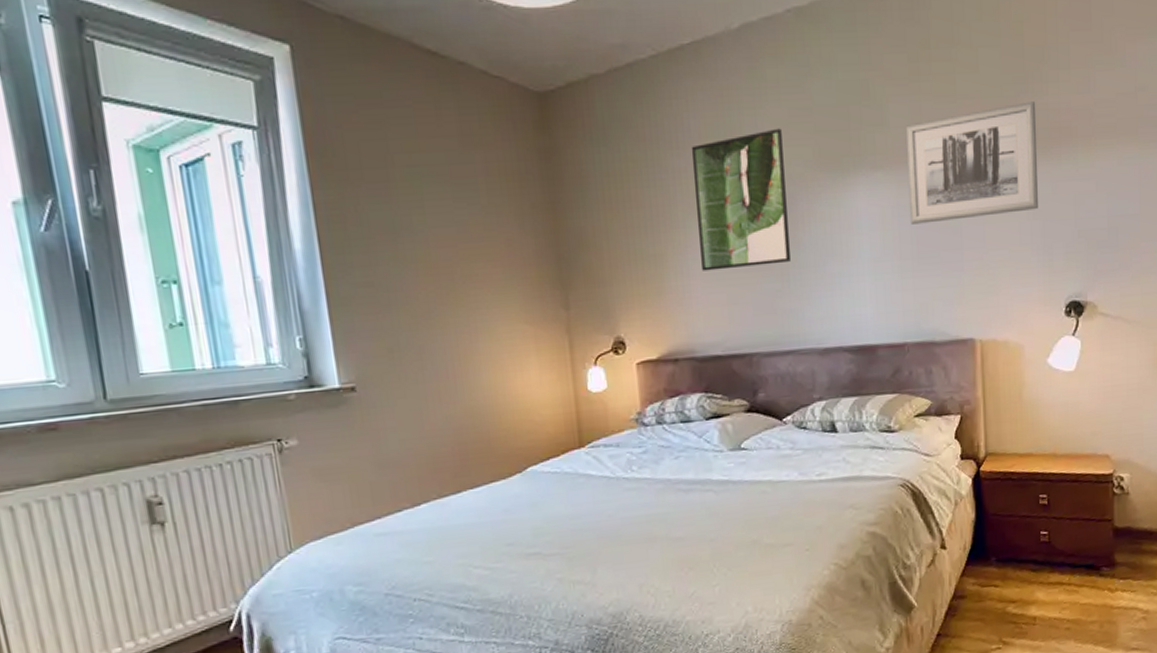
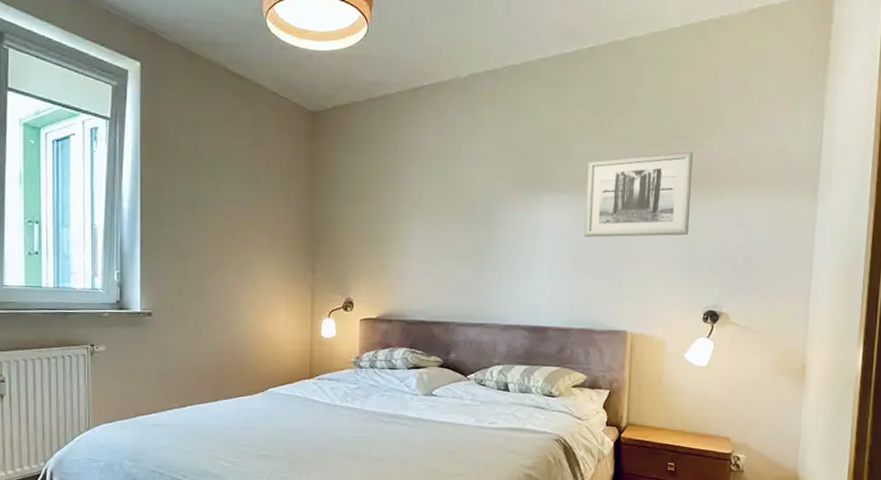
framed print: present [691,128,790,271] -> none [418,154,491,256]

